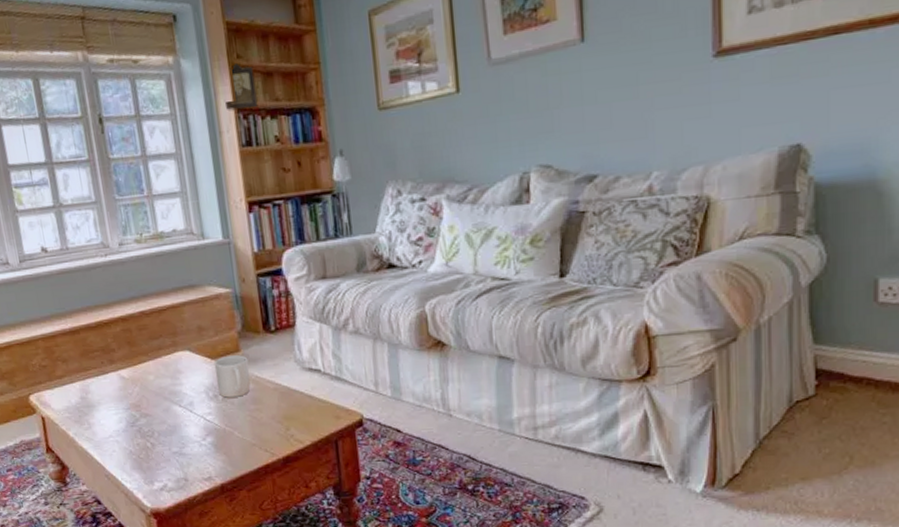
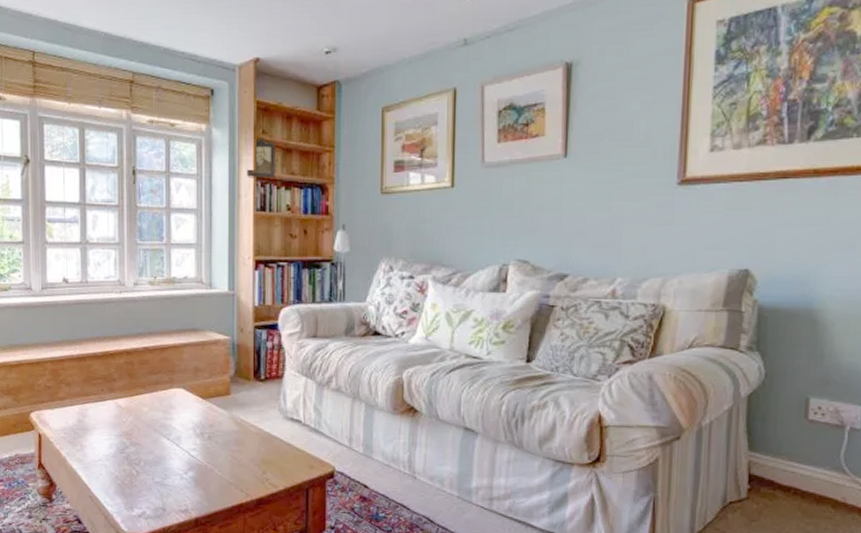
mug: present [213,355,251,398] -> none [204,398,237,437]

